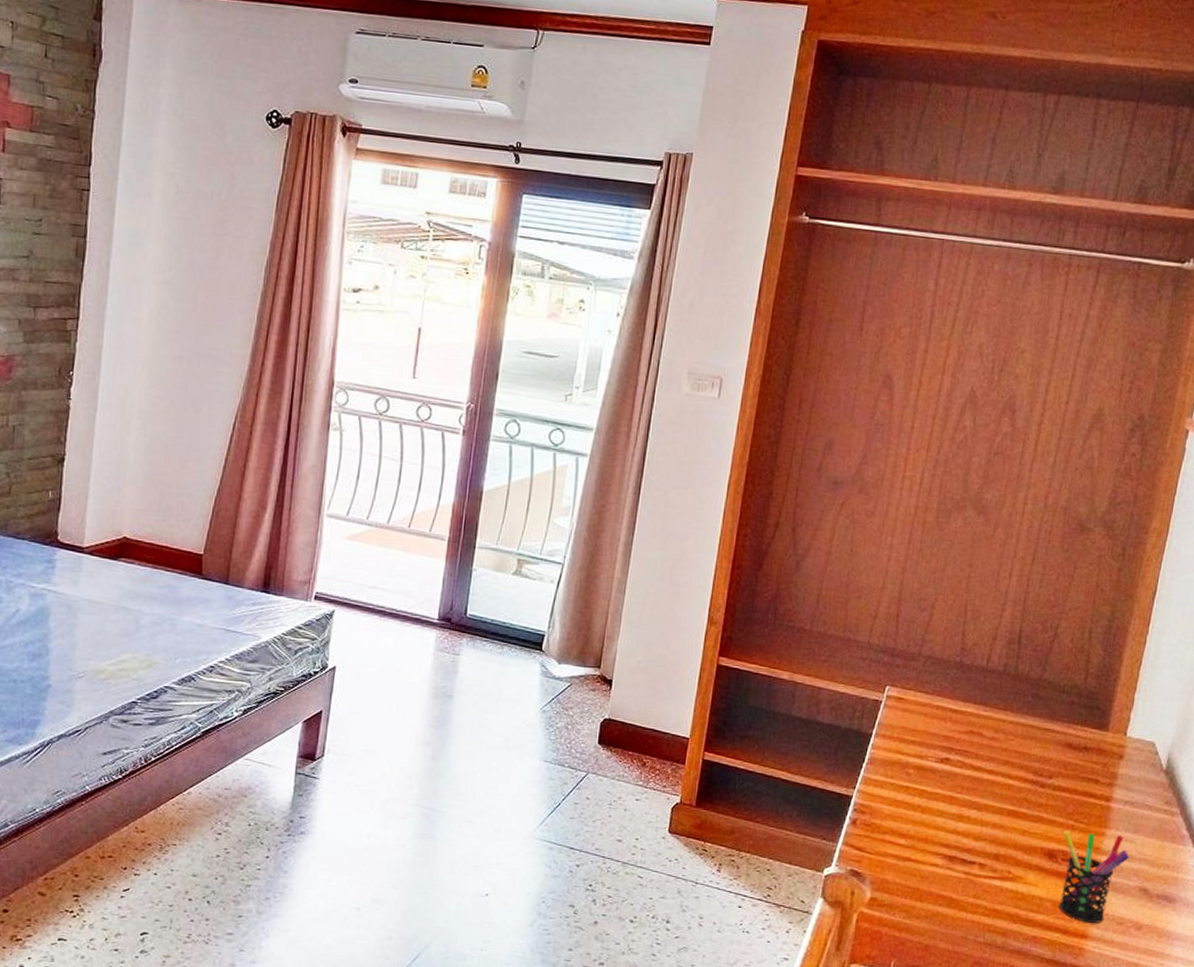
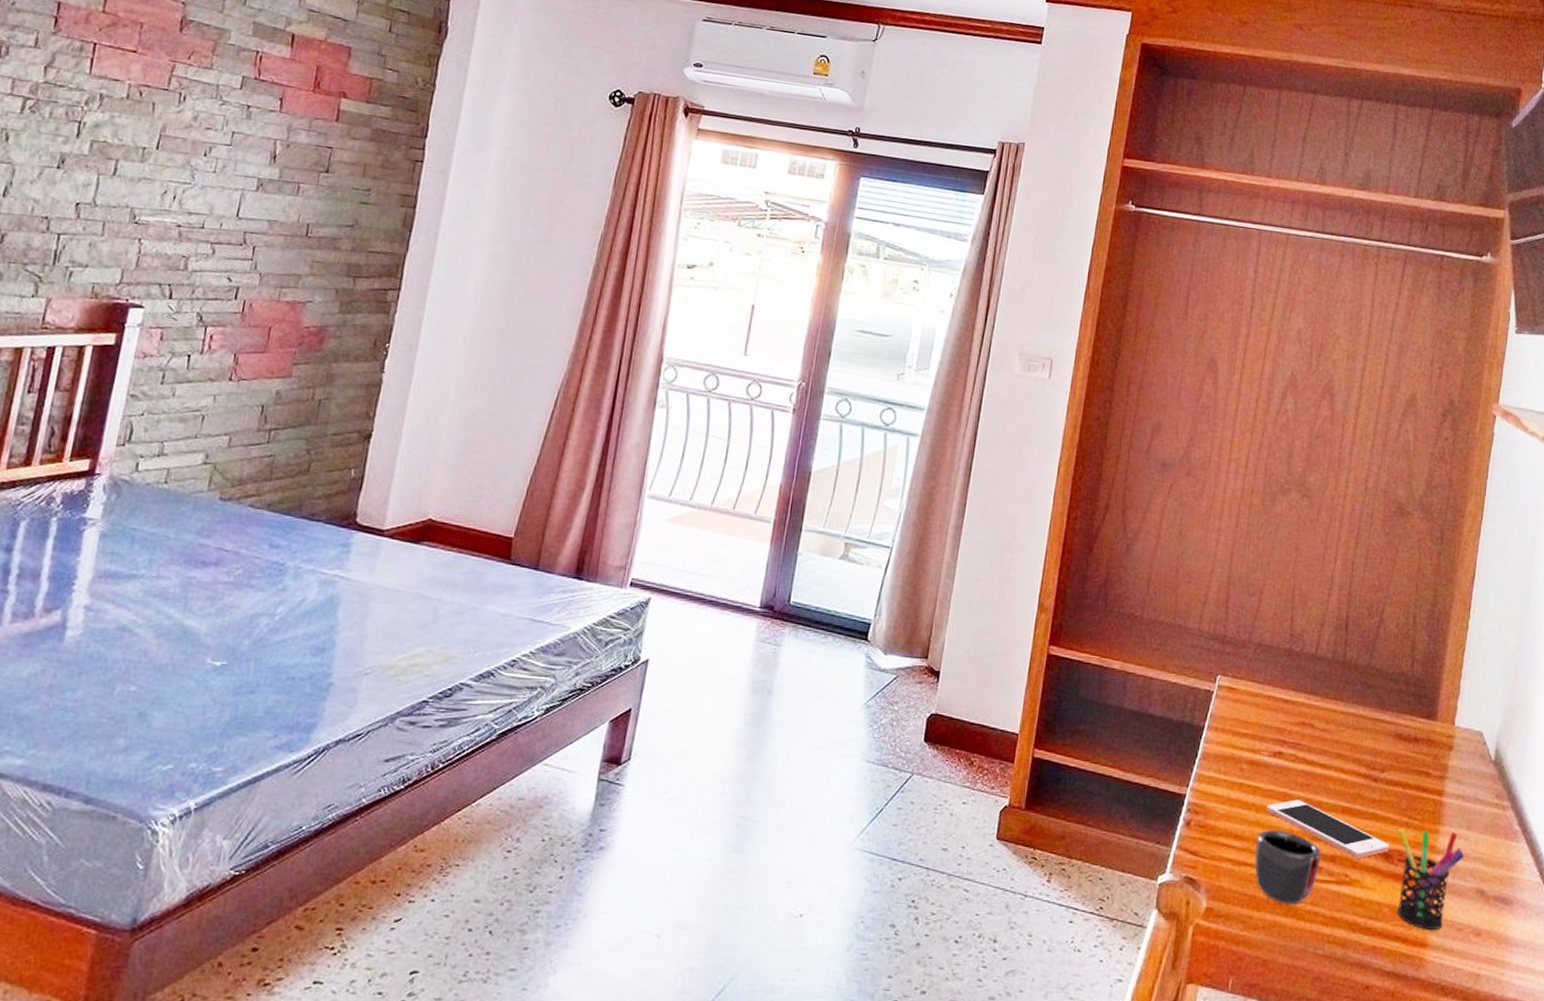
mug: none [918,829,986,897] -> present [1254,829,1321,905]
cell phone: none [932,802,1055,857] -> present [1266,799,1390,858]

